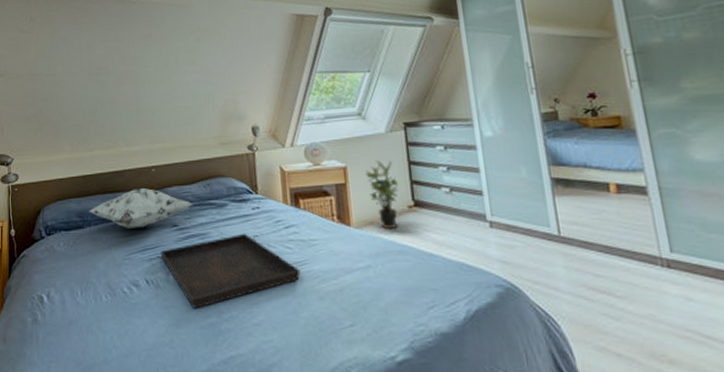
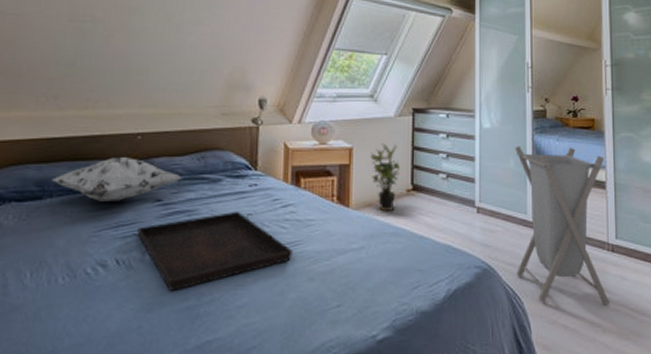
laundry hamper: none [524,151,674,331] -> present [514,146,609,305]

